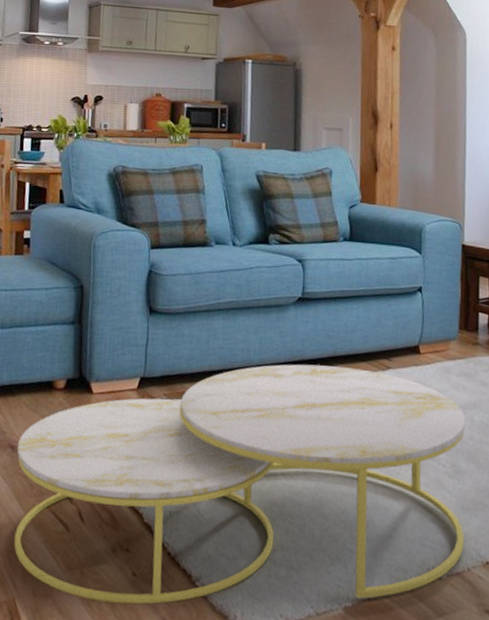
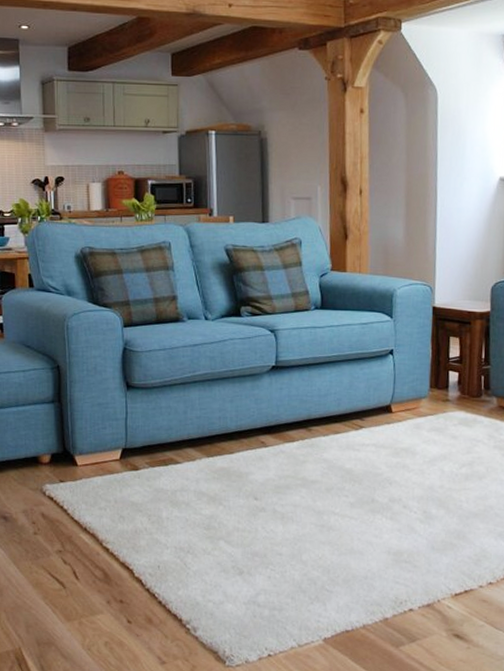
coffee table: present [14,364,466,605] -> none [10,428,436,647]

